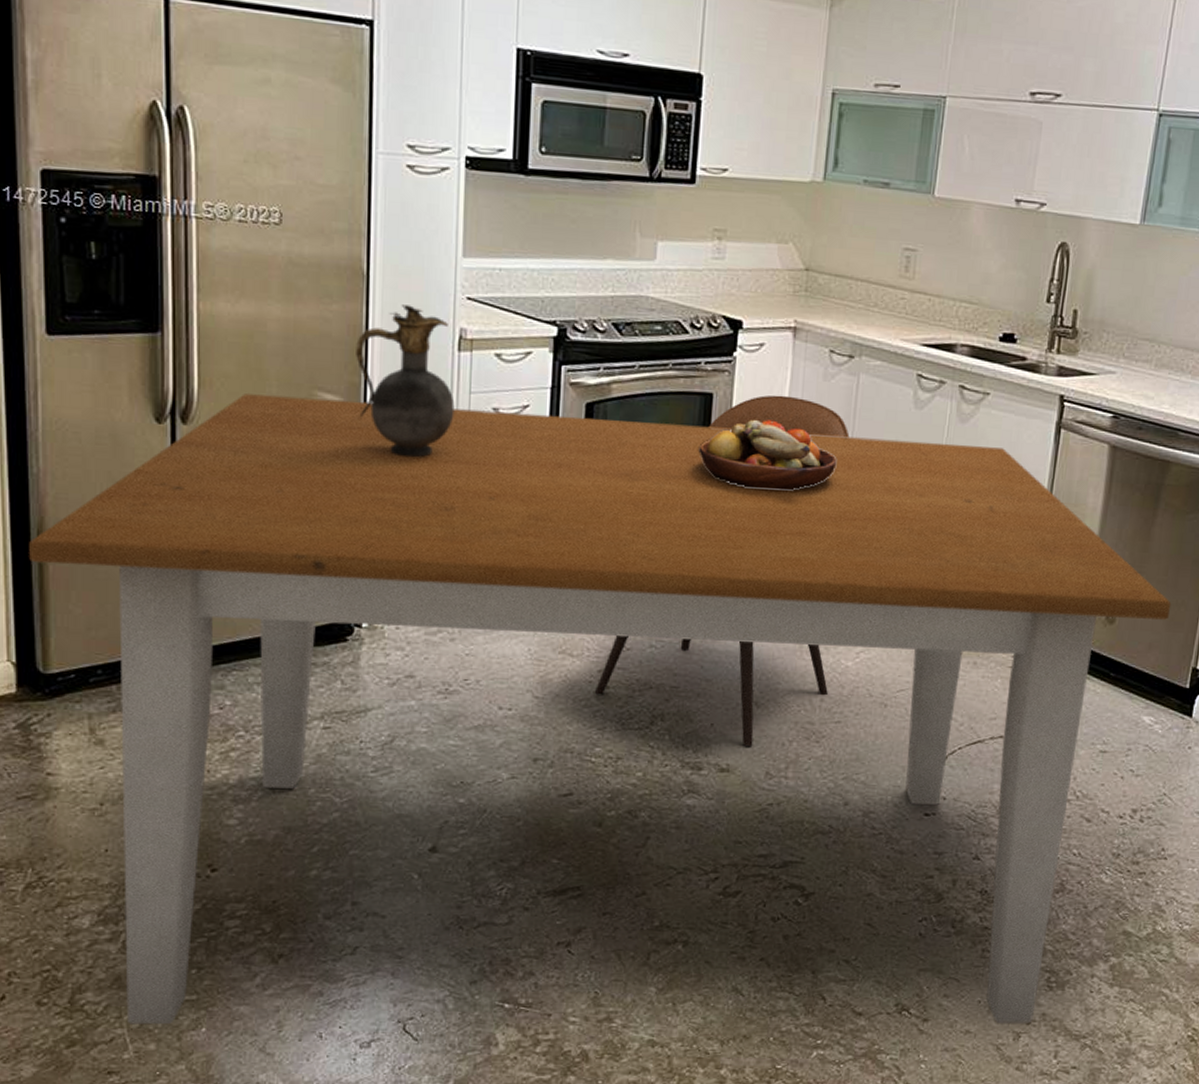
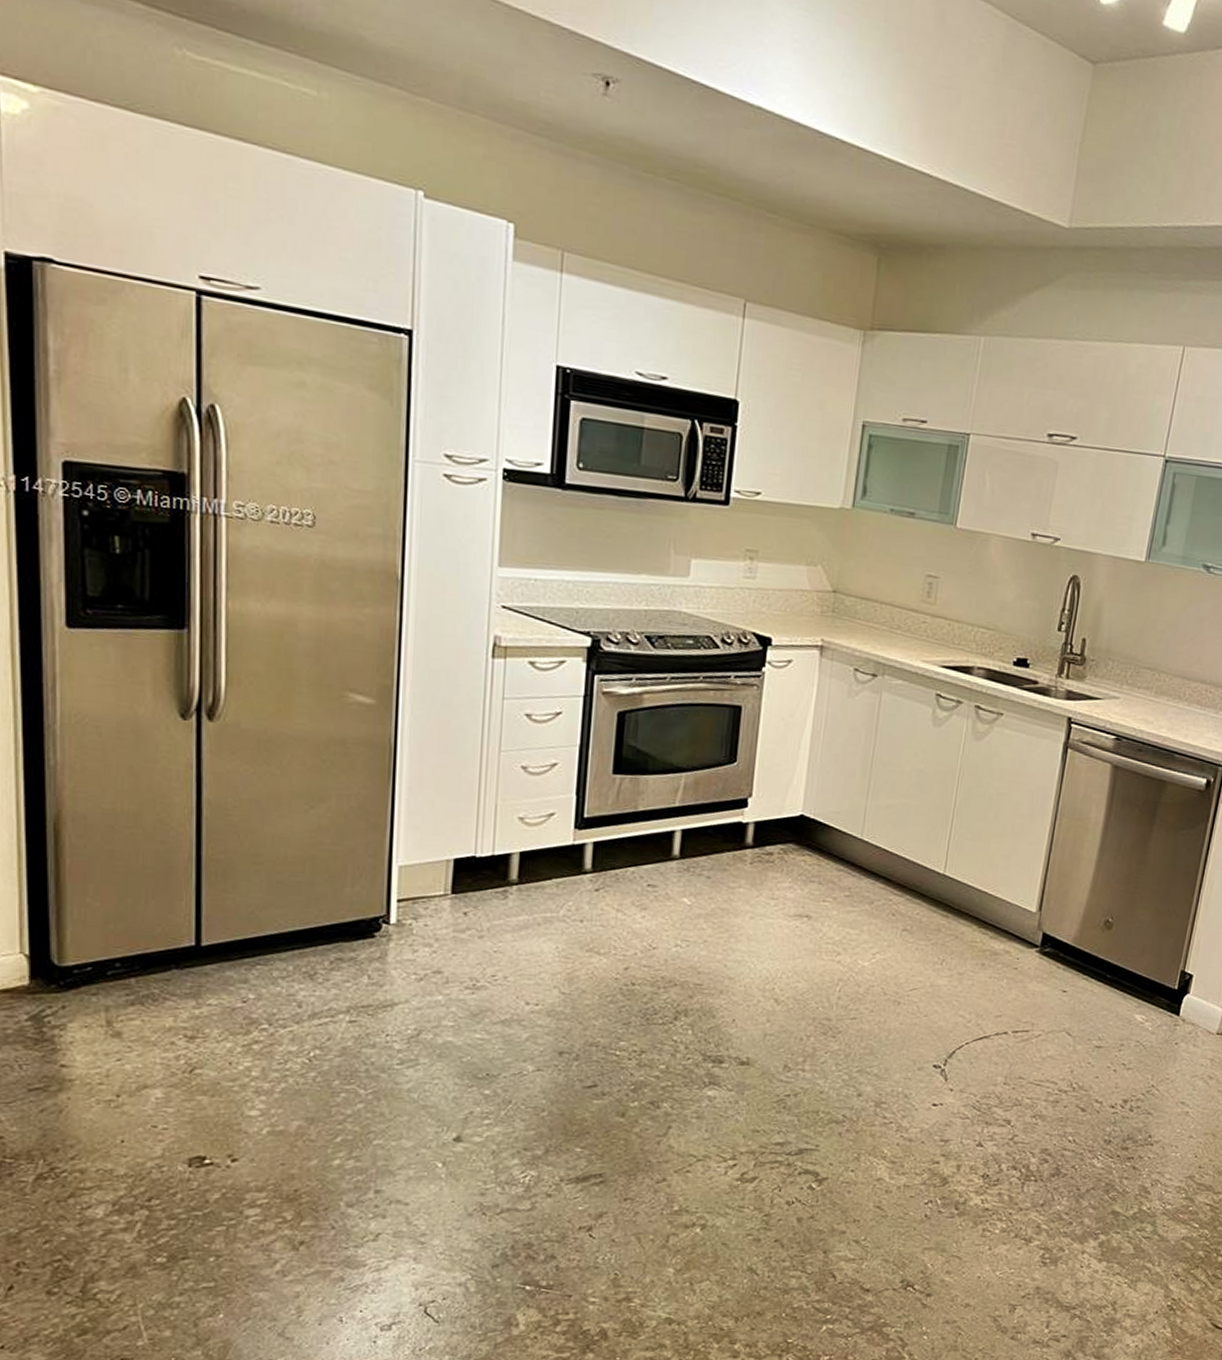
table: present [29,394,1172,1025] -> none [45,693,1164,1312]
pitcher: present [356,304,455,458] -> none [388,610,488,760]
chair: present [594,395,850,747] -> none [620,709,871,1042]
fruit bowl: present [698,419,837,491] -> none [726,731,859,800]

